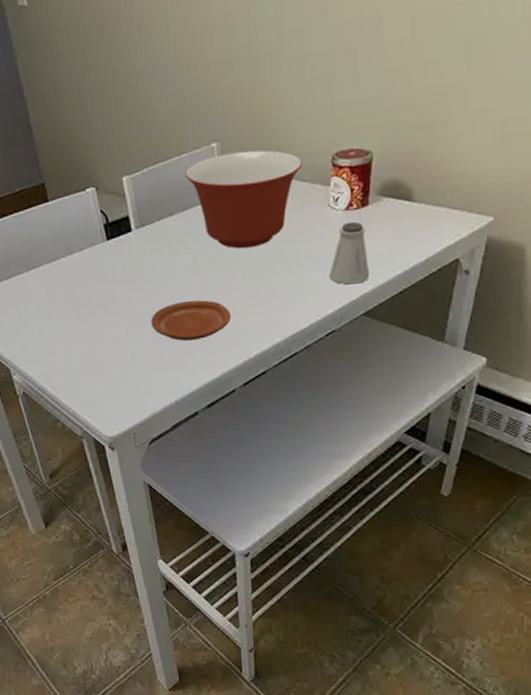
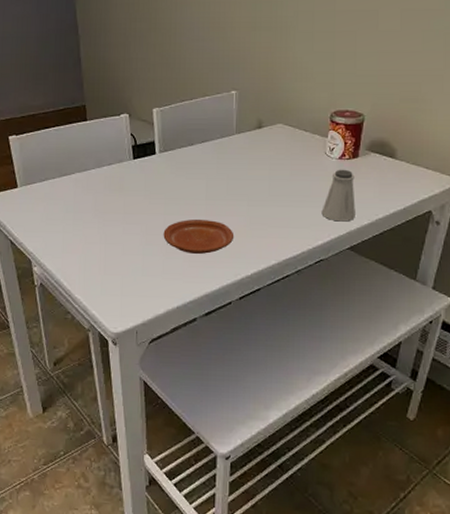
mixing bowl: present [185,150,303,249] -> none [206,100,306,181]

